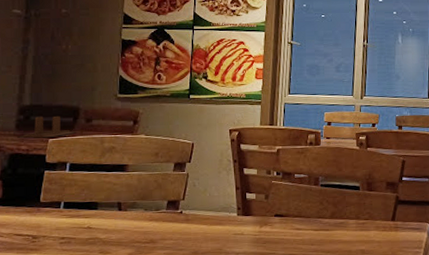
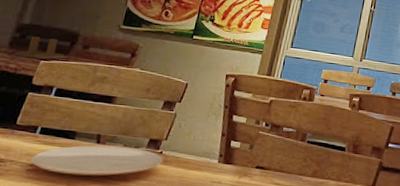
plate: none [61,211,184,243] -> present [30,145,163,176]

